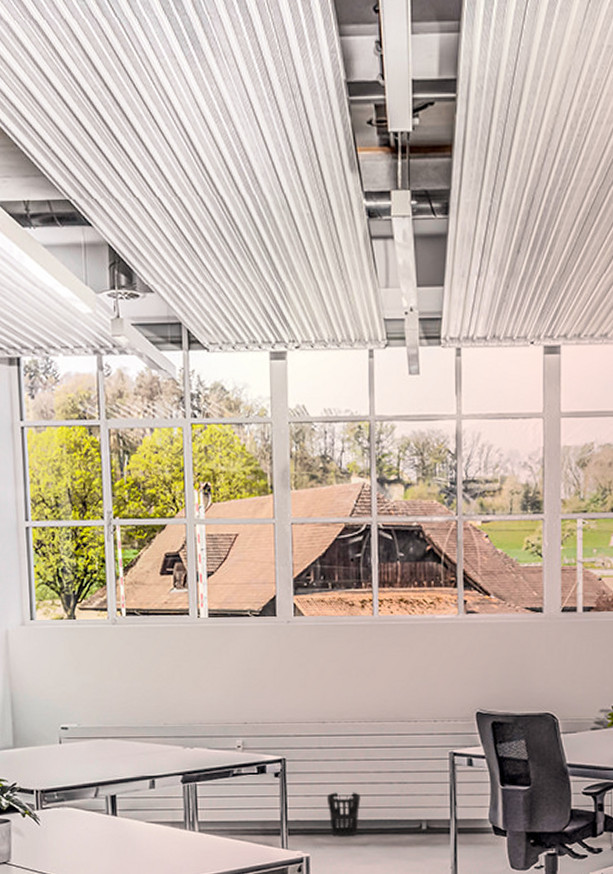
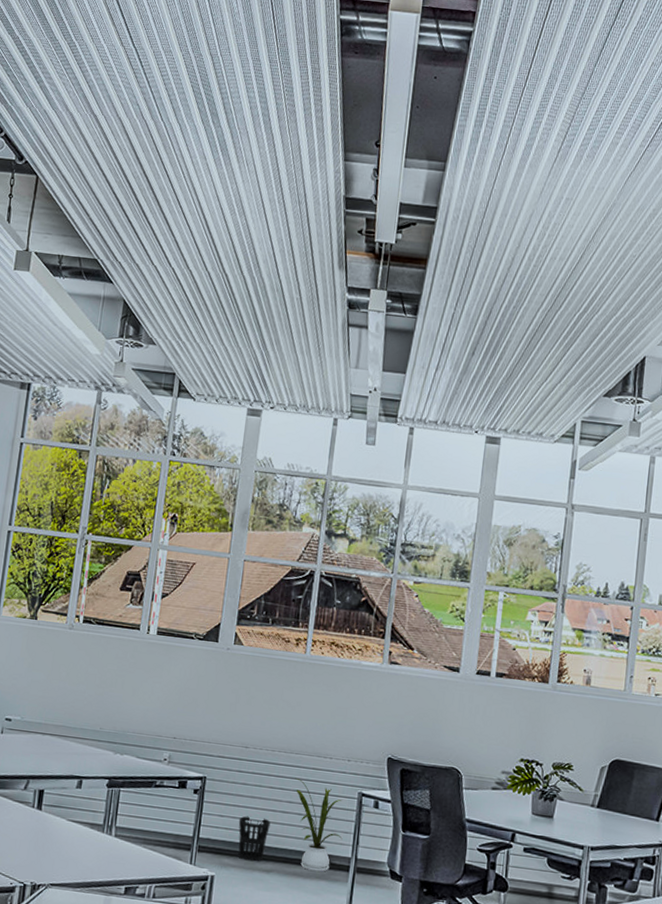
house plant: none [380,746,439,839] -> present [295,777,343,872]

